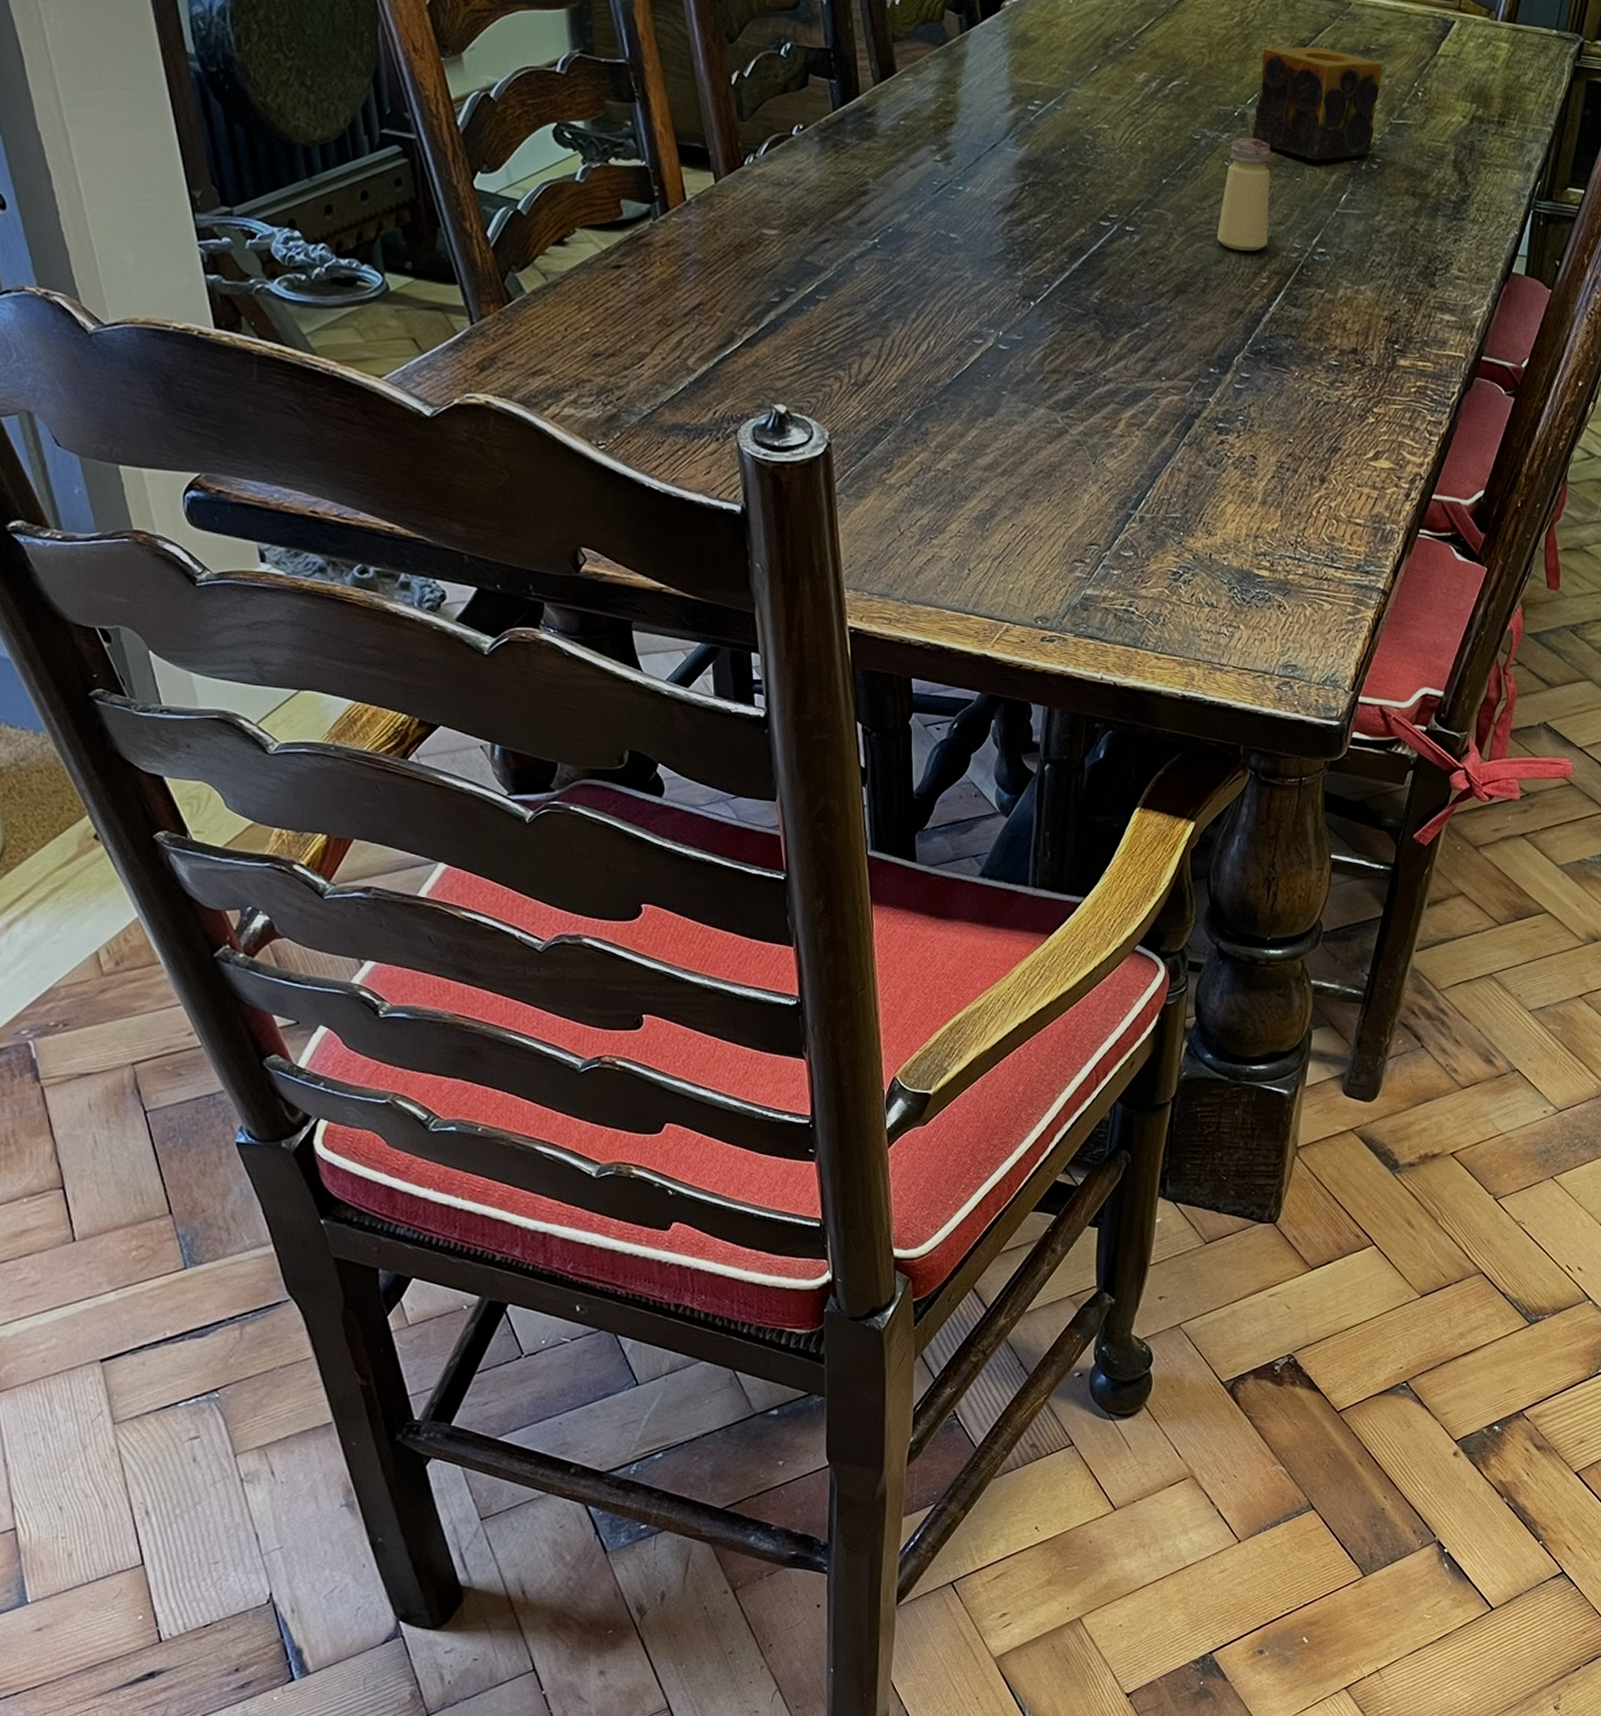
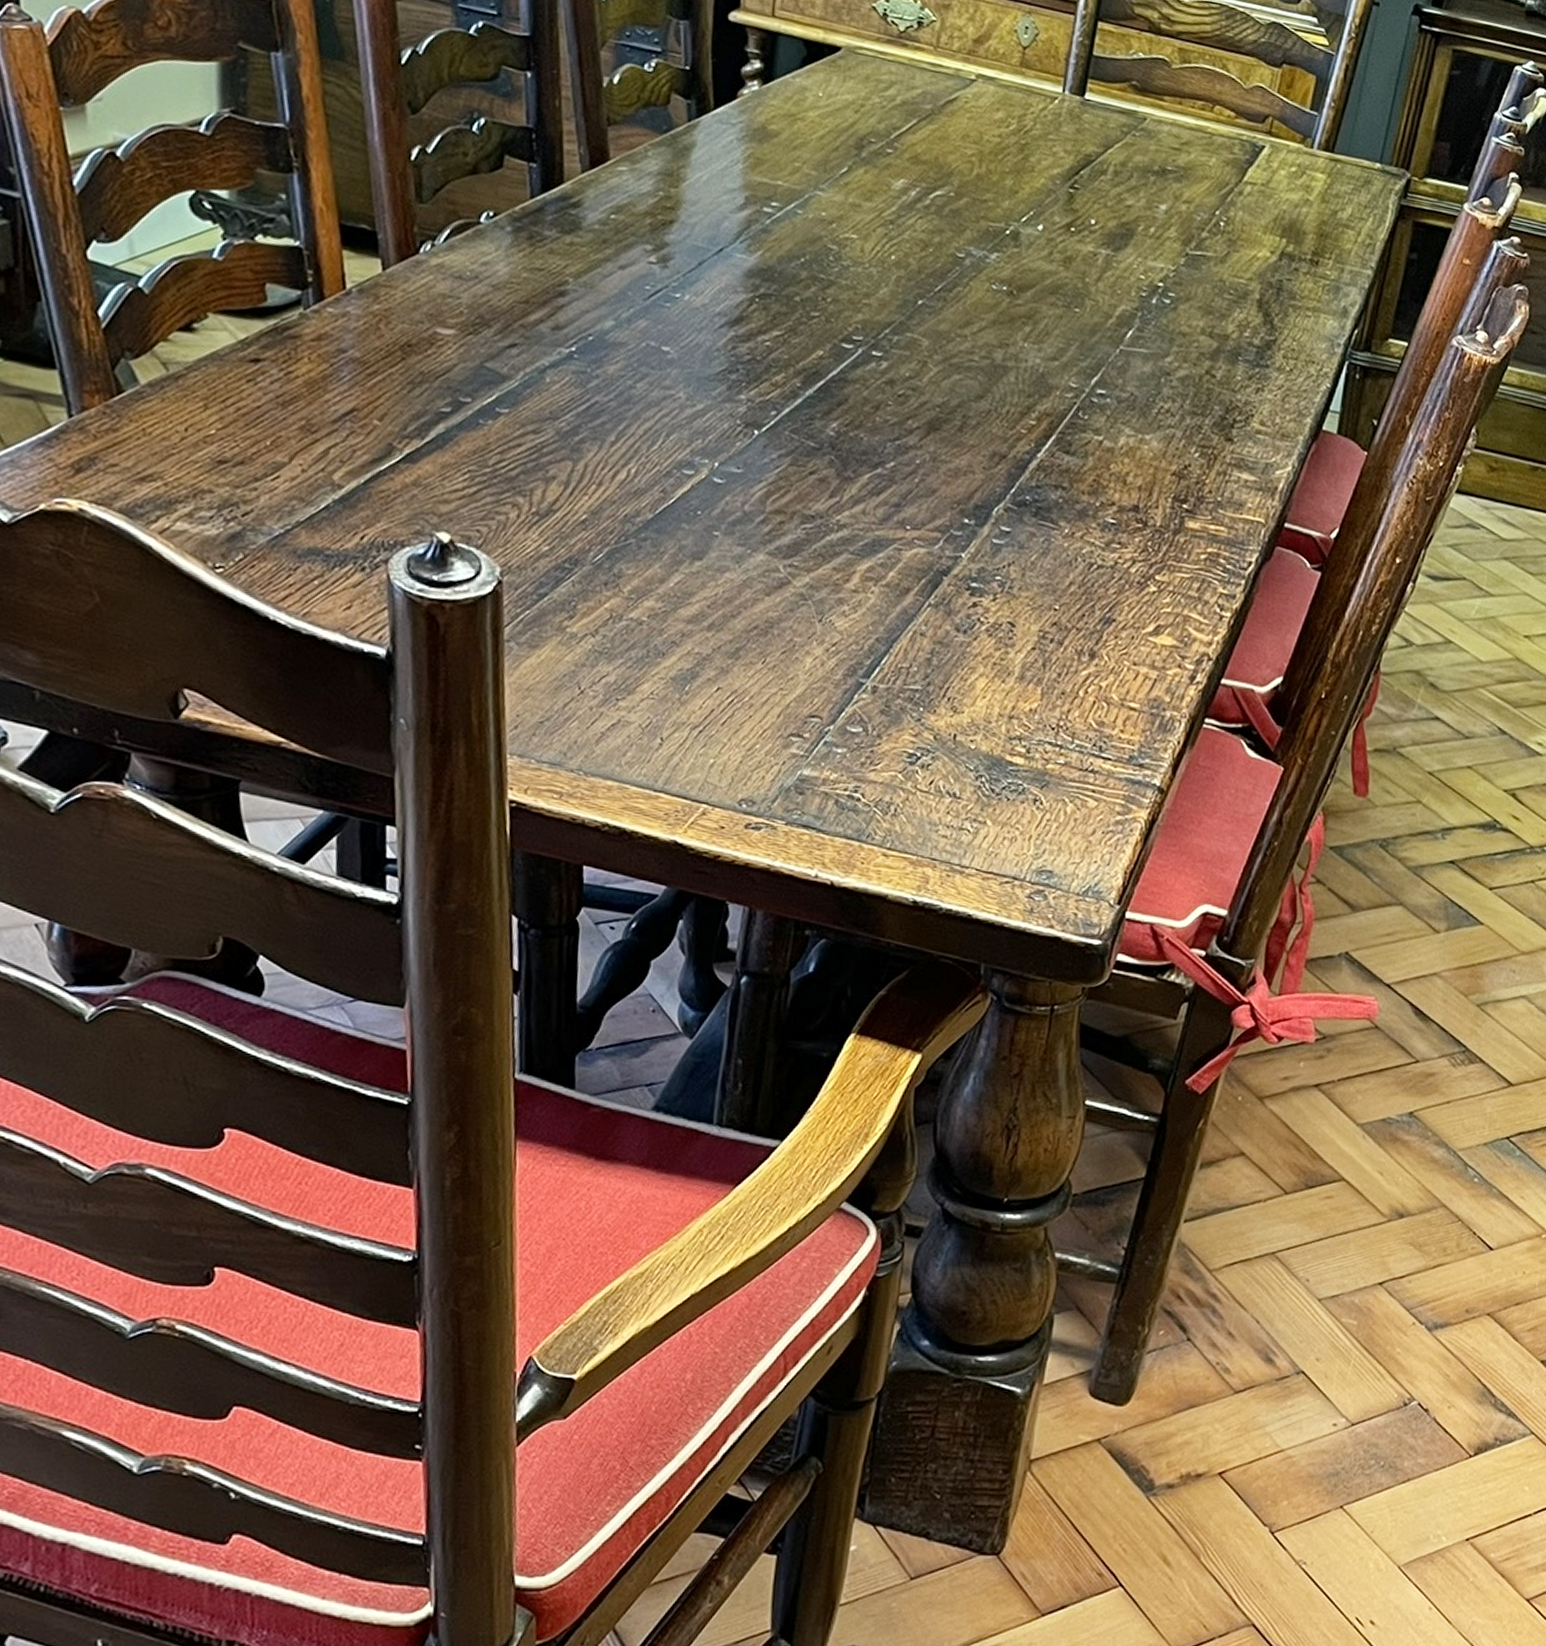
saltshaker: present [1217,137,1271,252] -> none [979,258,1047,388]
candle: present [1253,46,1383,161] -> none [1026,161,1181,290]

